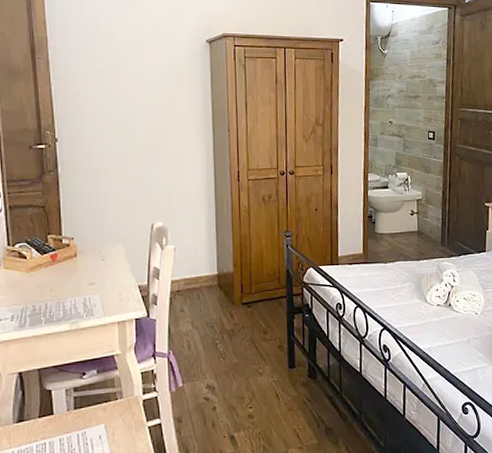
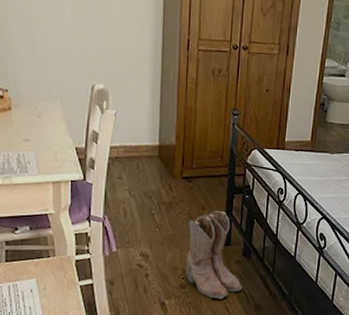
boots: none [252,333,312,426] -> present [185,211,243,299]

